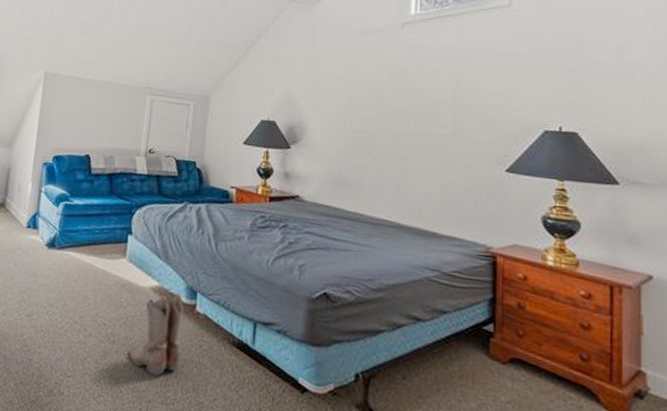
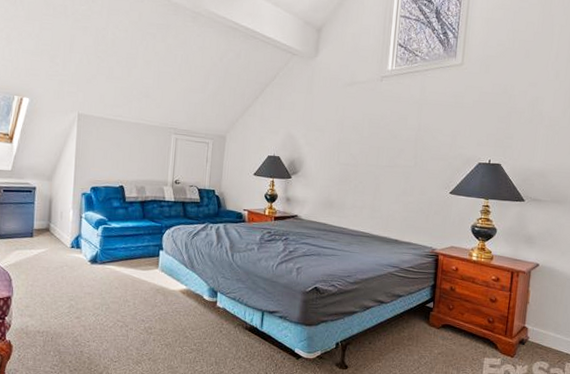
boots: present [129,293,184,377] -> none [164,294,207,356]

